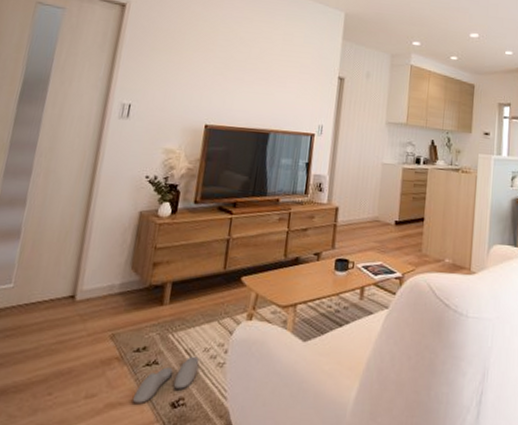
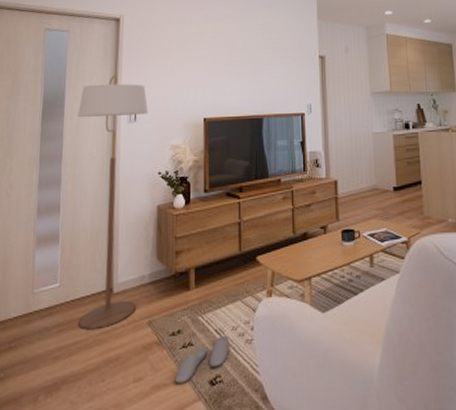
floor lamp: none [29,64,145,339] -> present [77,75,148,330]

